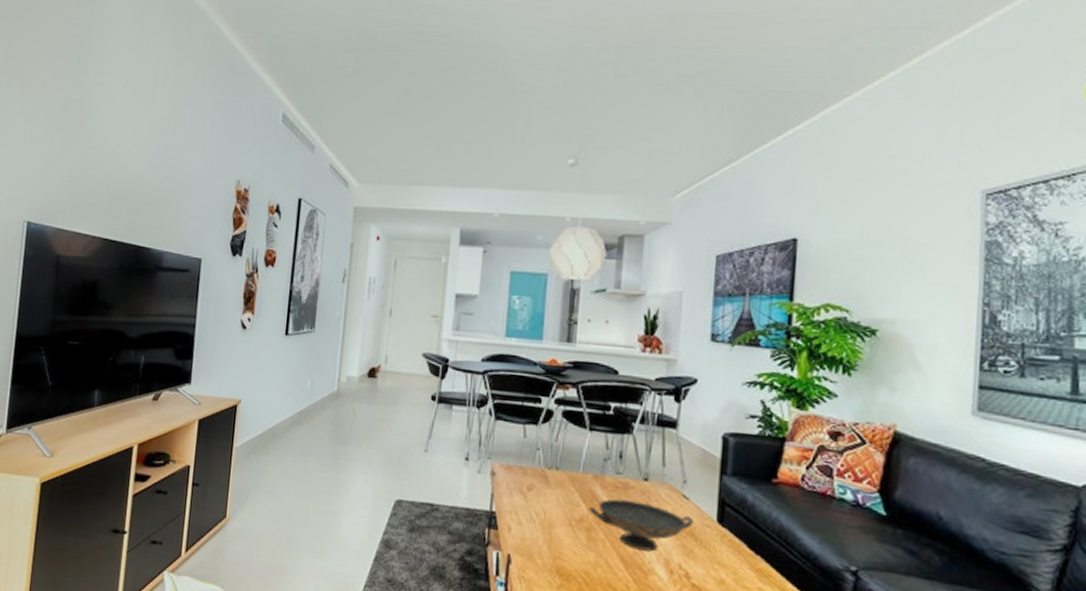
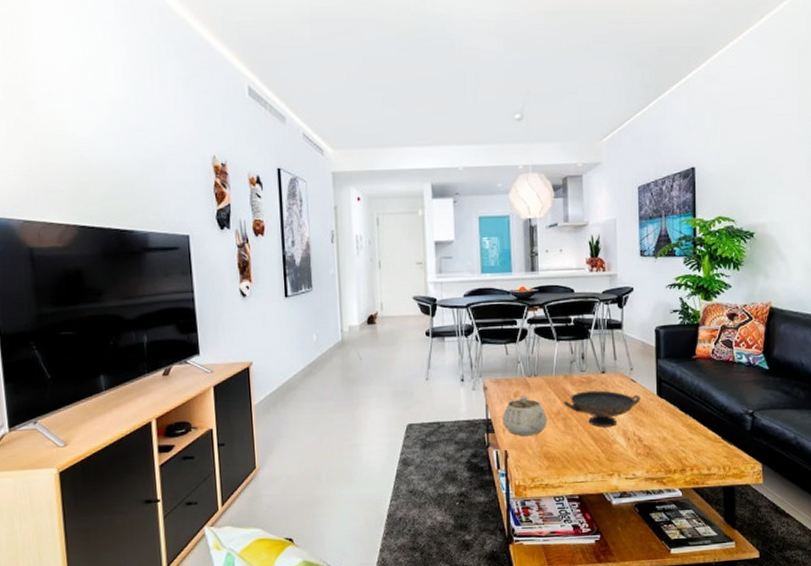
teapot: none [508,490,566,542] -> present [502,395,547,436]

